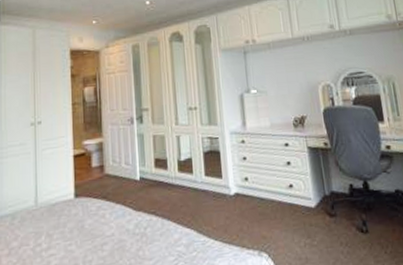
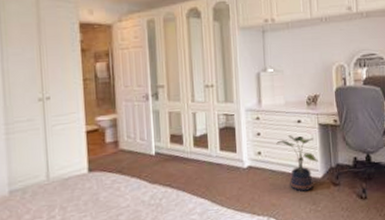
potted plant: none [263,159,310,223] -> present [276,135,318,192]

